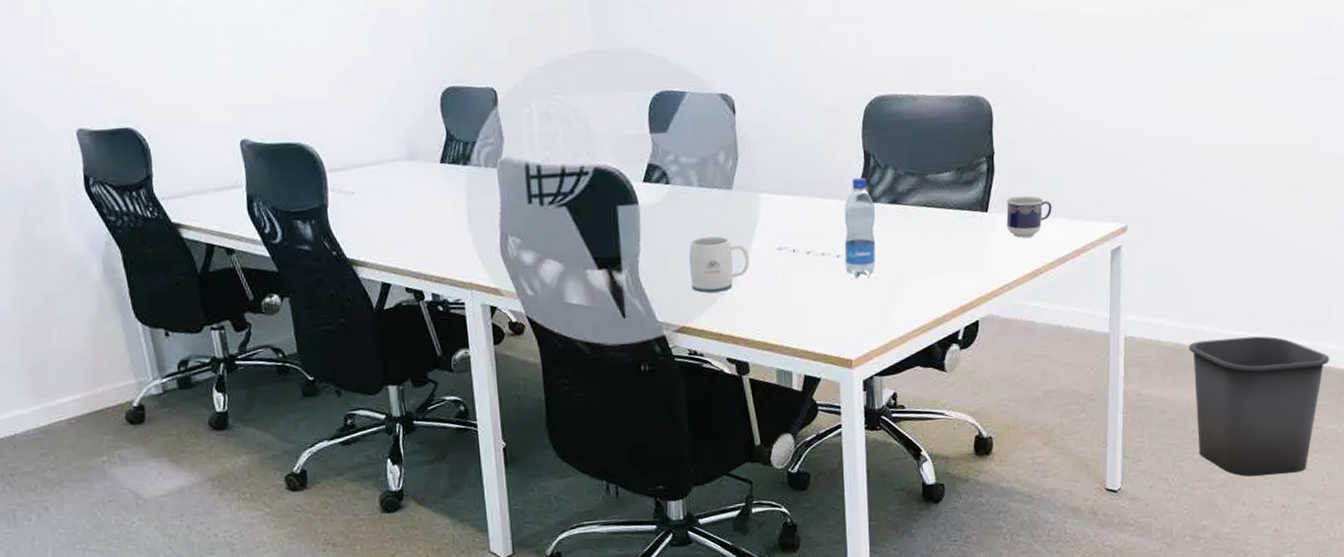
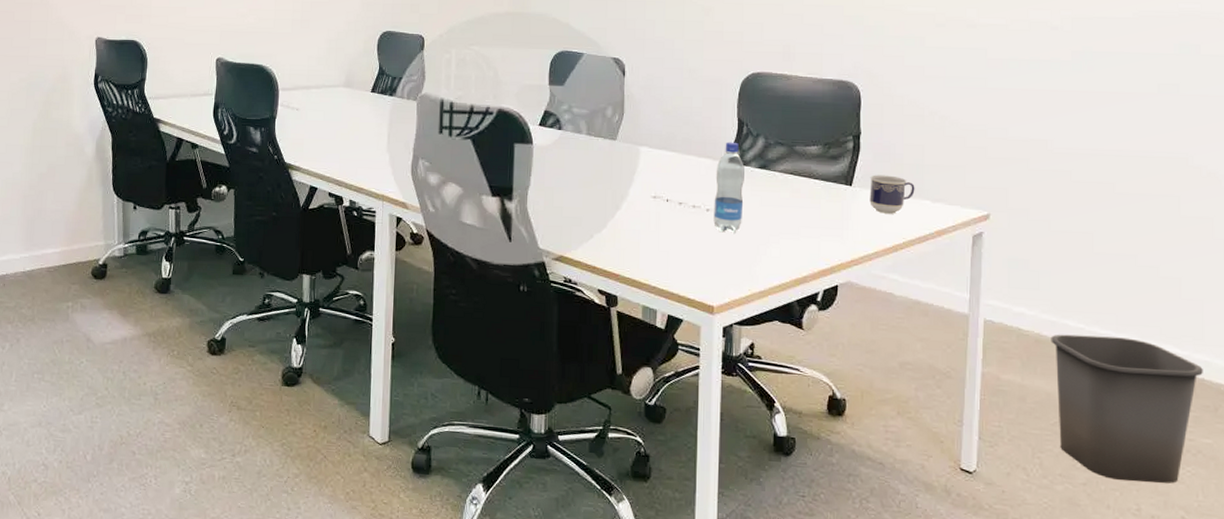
mug: present [688,236,750,293] -> none [571,179,626,229]

